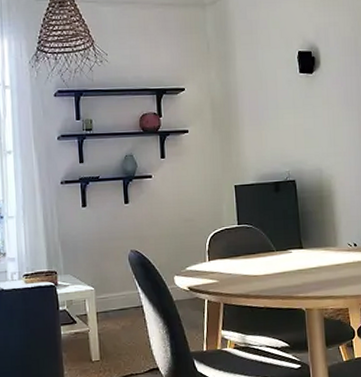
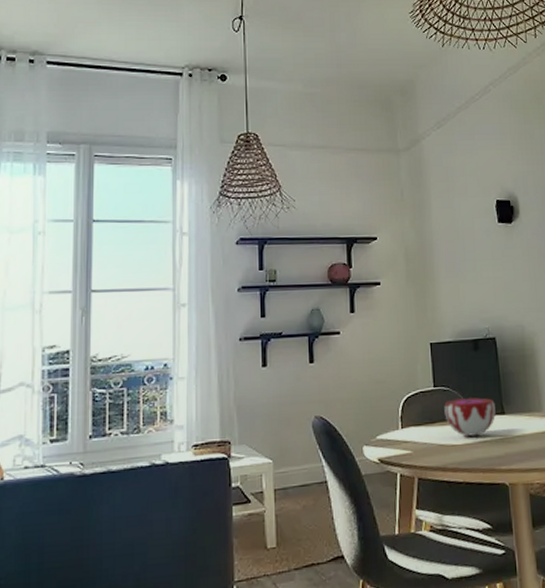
decorative bowl: none [247,234,294,268] -> present [444,397,496,437]

